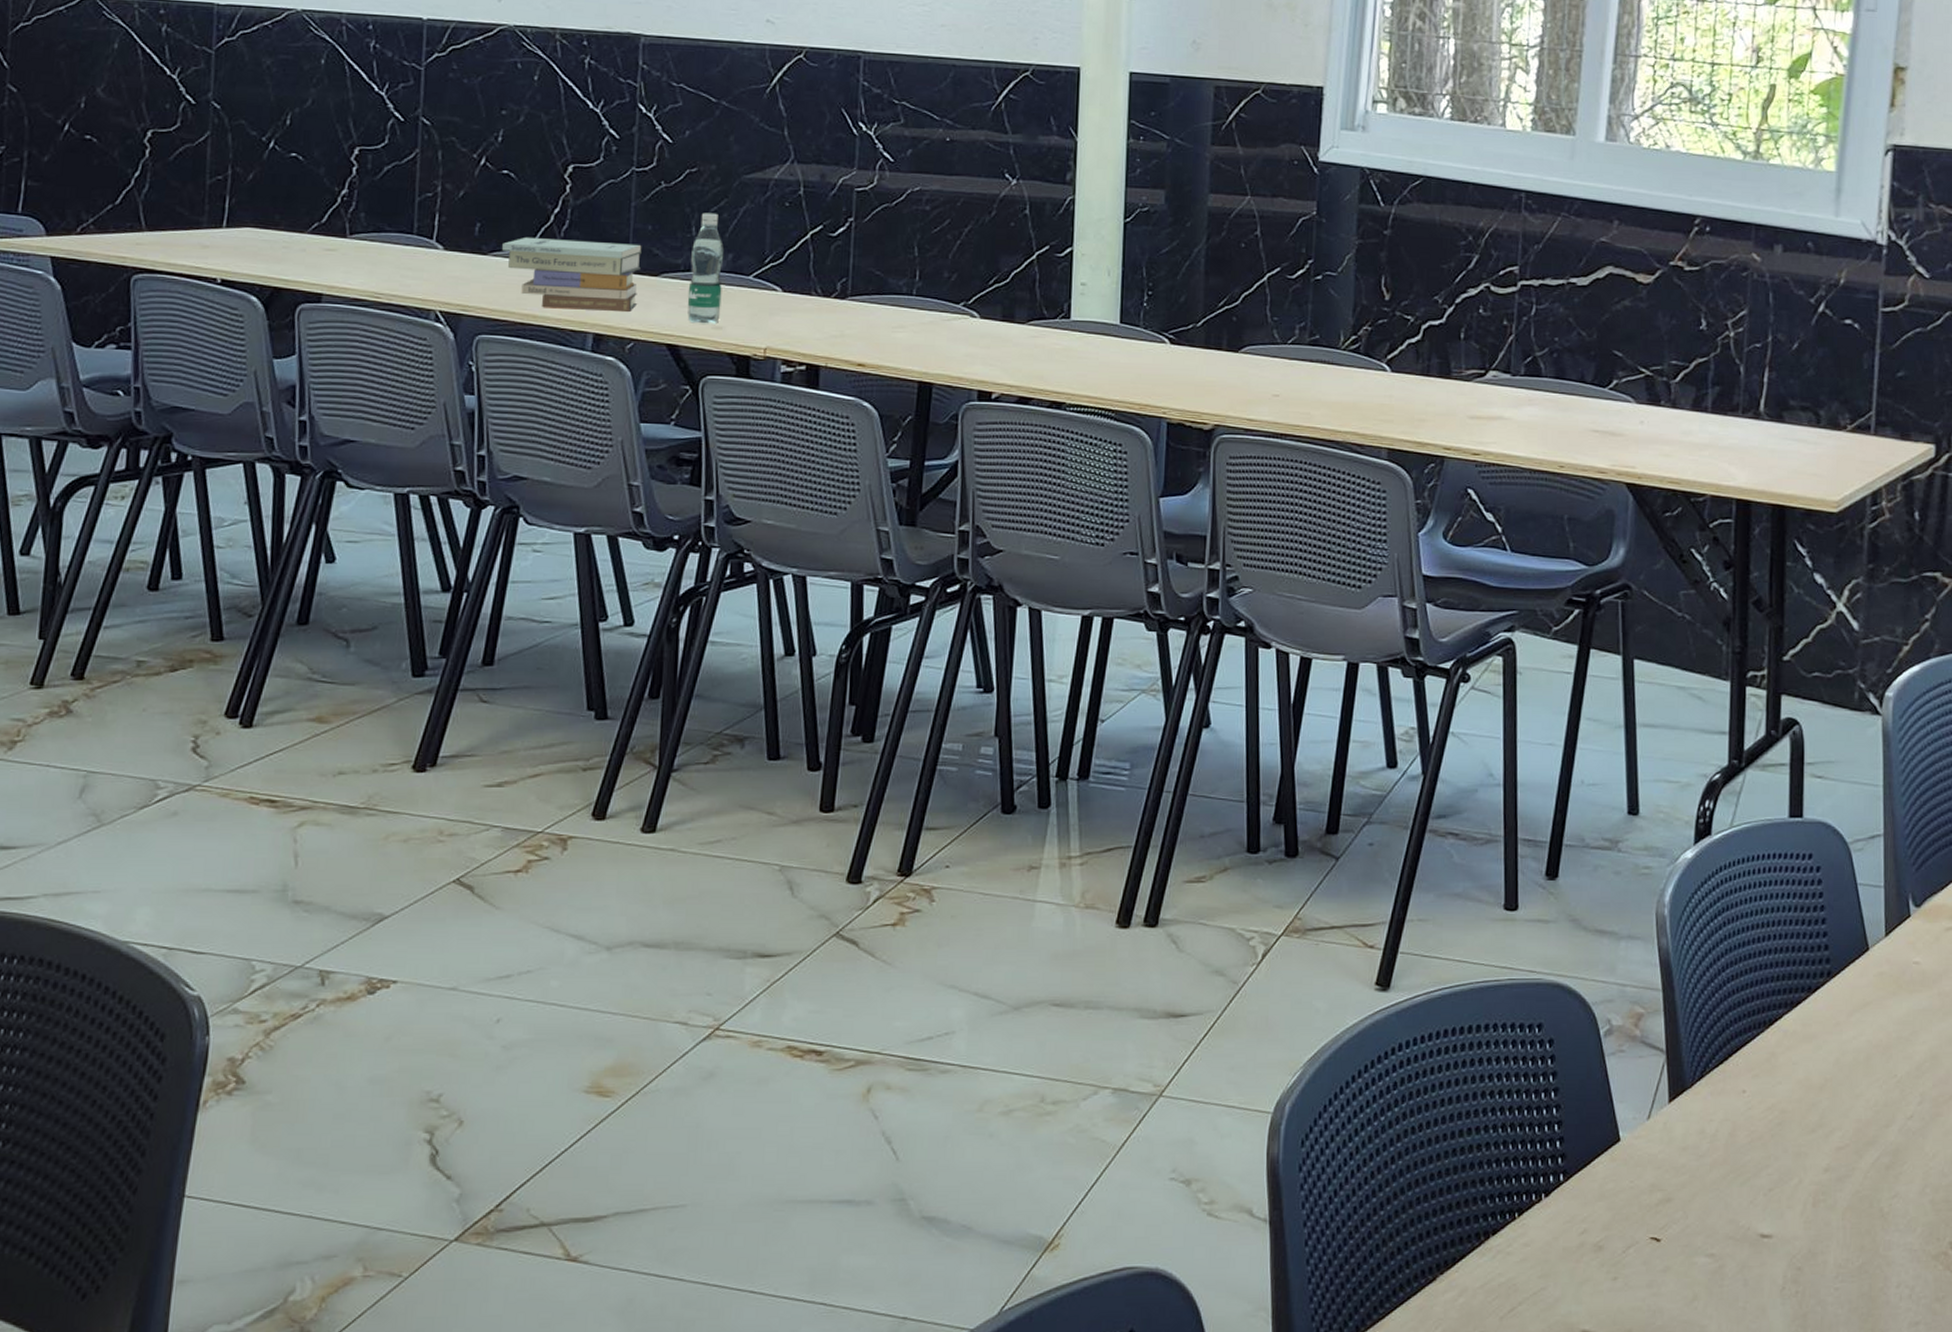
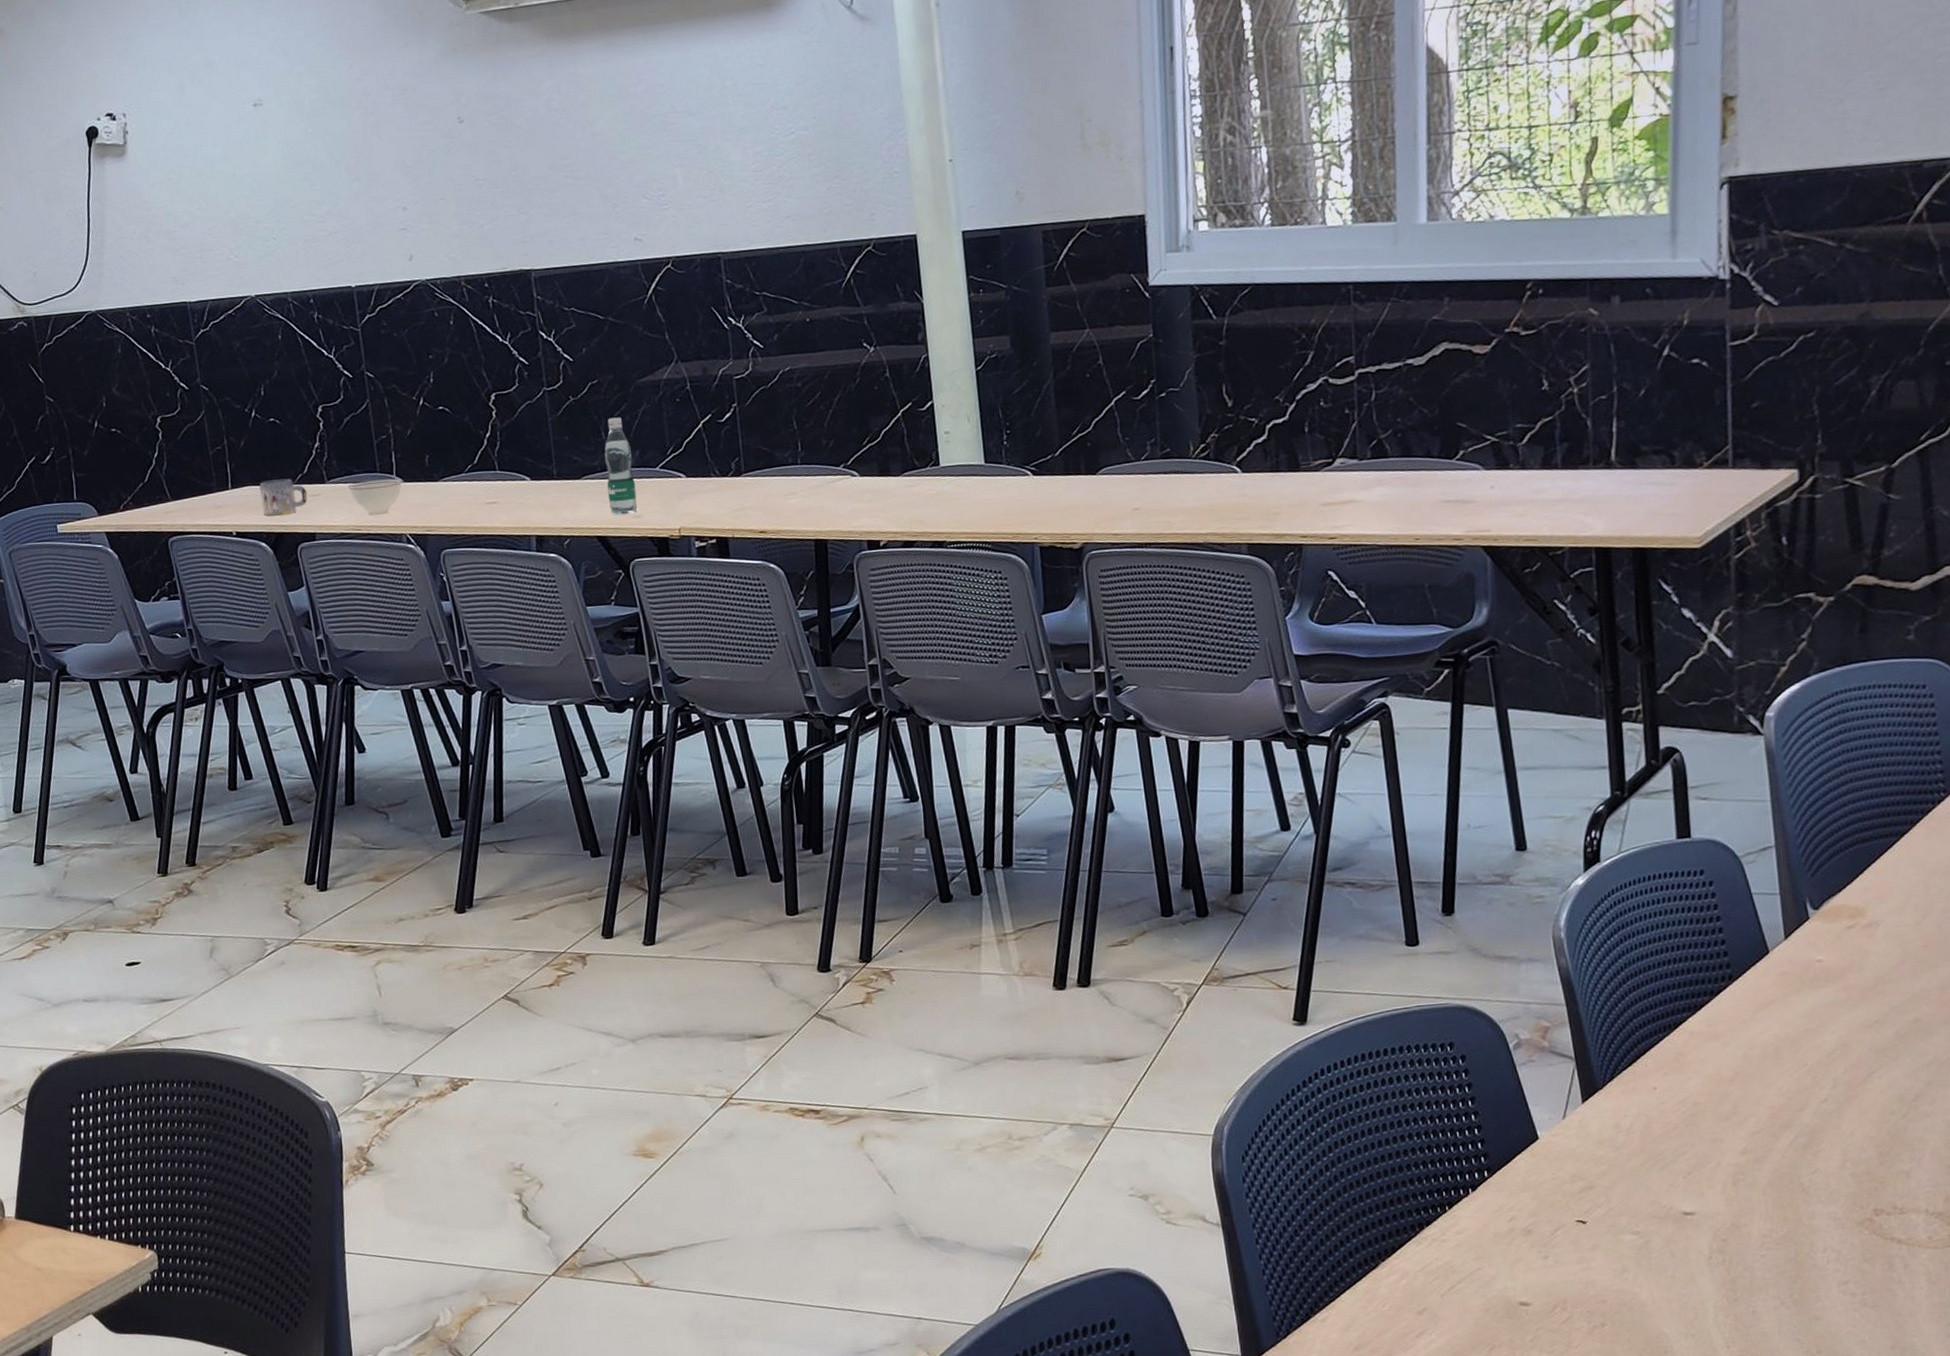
mug: none [260,224,322,268] -> present [259,478,308,517]
bowl: none [374,242,442,285] -> present [348,479,402,516]
books: present [502,236,642,312] -> none [449,453,567,520]

